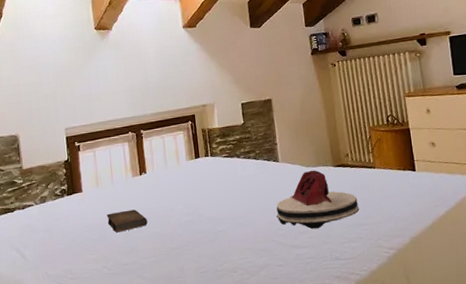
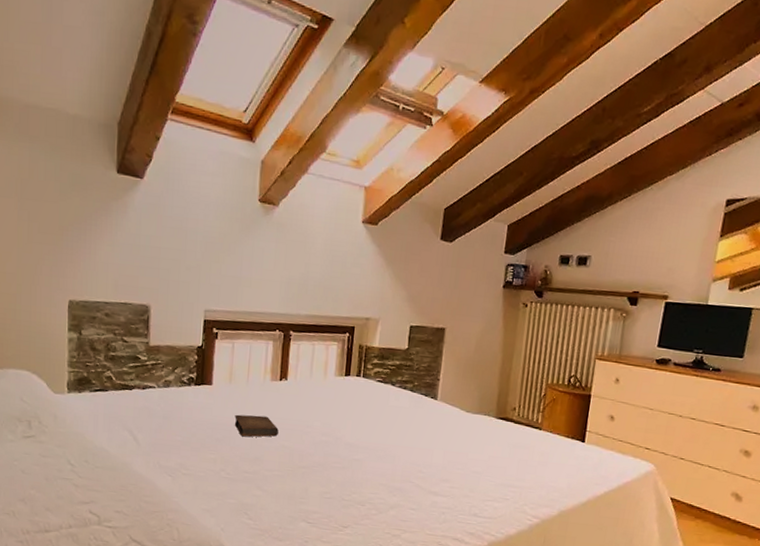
handbag: present [276,170,360,229] -> none [421,416,513,480]

